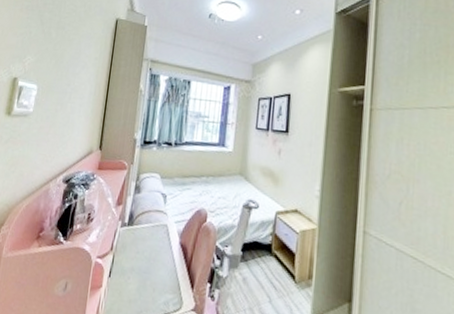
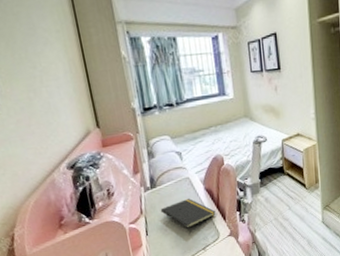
notepad: none [129,248,185,293] -> present [160,199,216,235]

